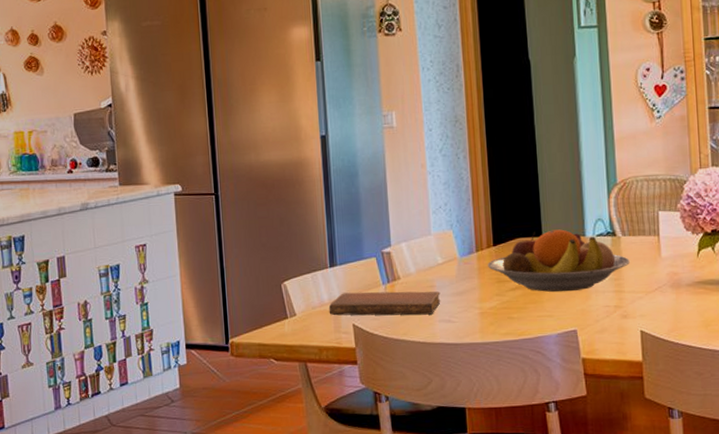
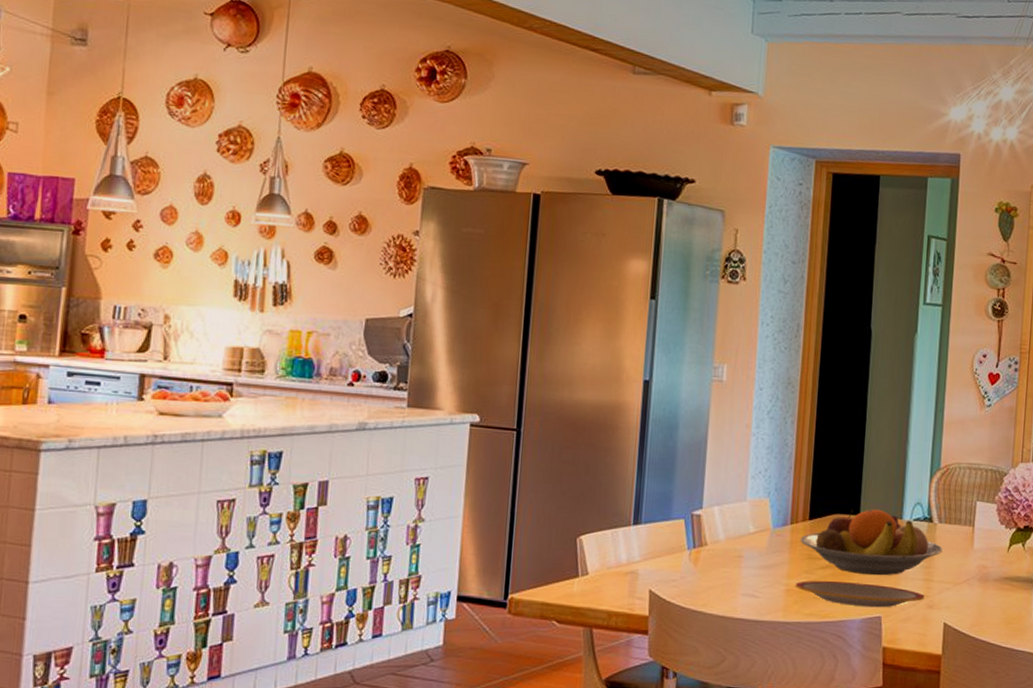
notebook: present [328,291,441,316] -> none [625,554,748,587]
plate: none [488,300,617,323] -> present [795,581,924,608]

